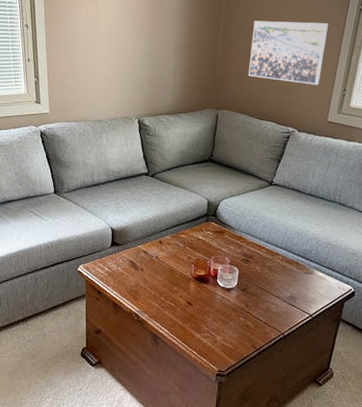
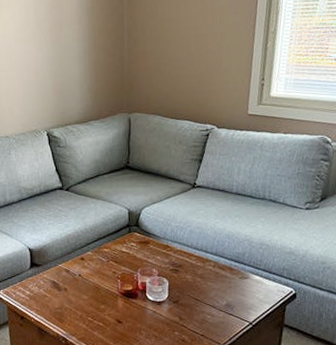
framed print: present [249,21,328,85] -> none [158,11,239,78]

